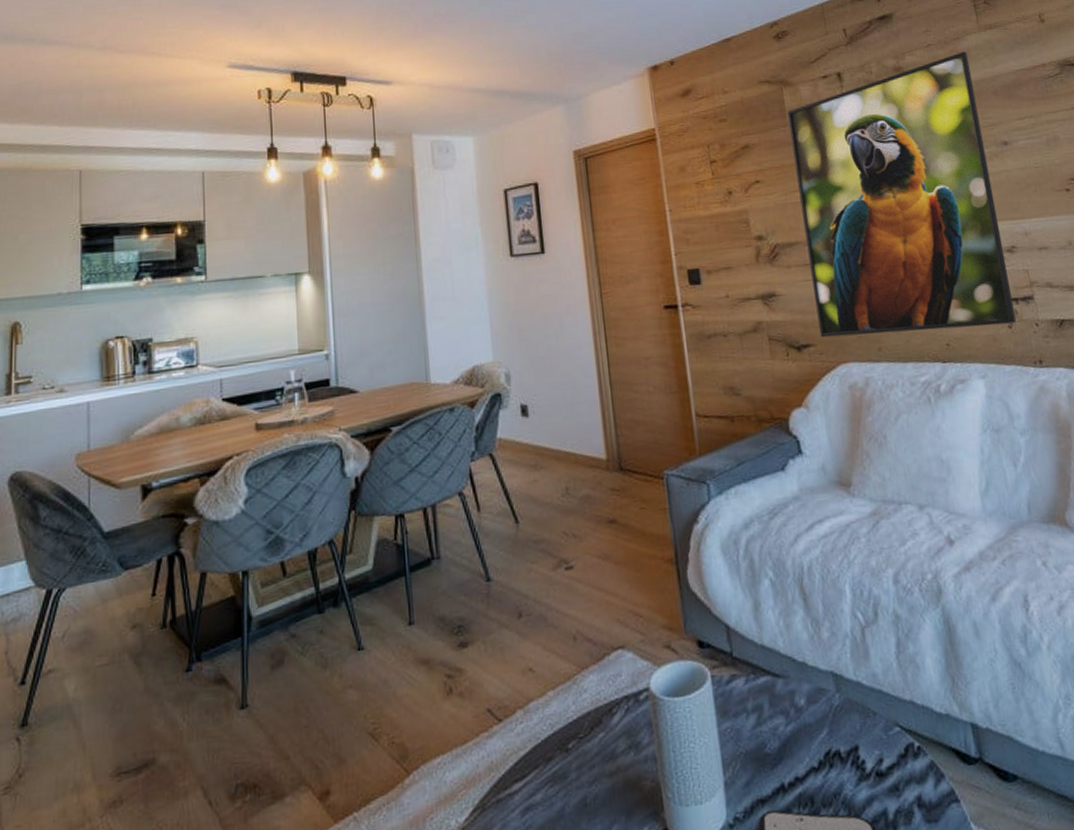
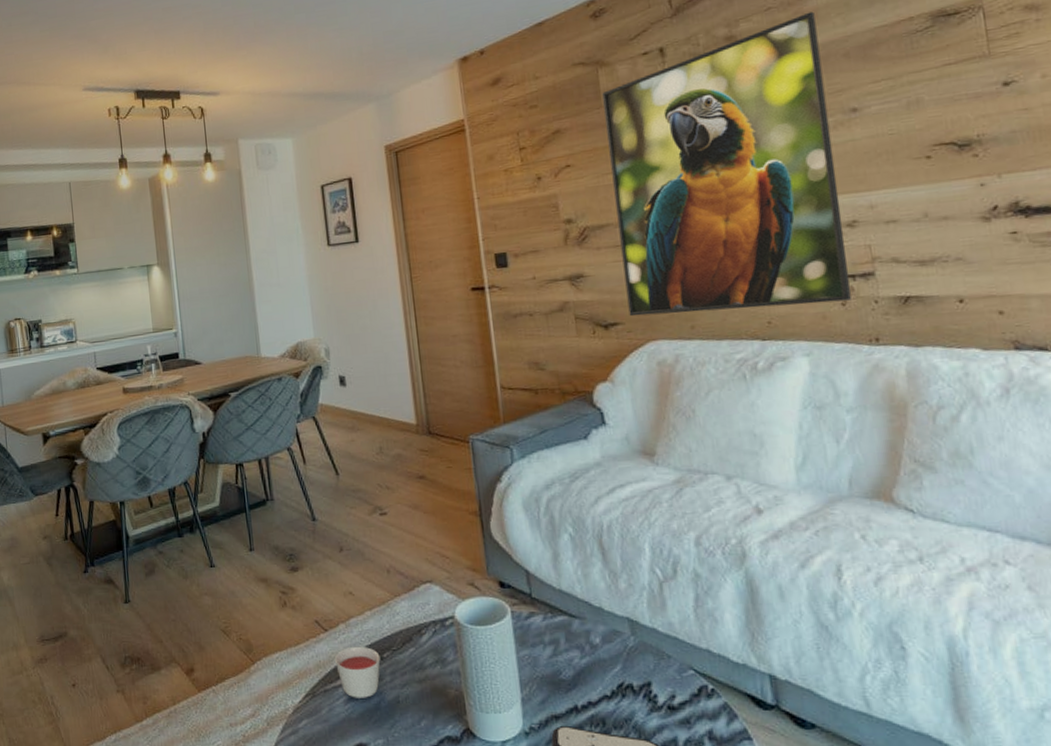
candle: none [510,736,565,807] -> present [335,646,381,698]

